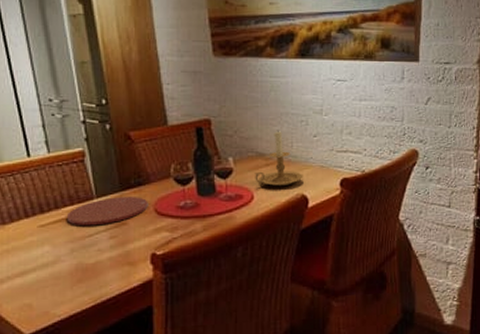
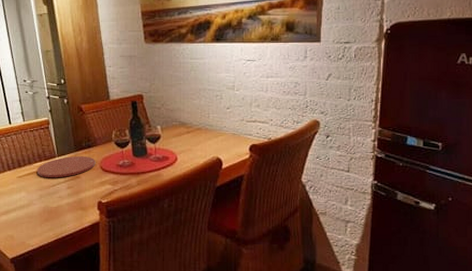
candle holder: present [255,130,303,187] -> none [178,103,218,151]

